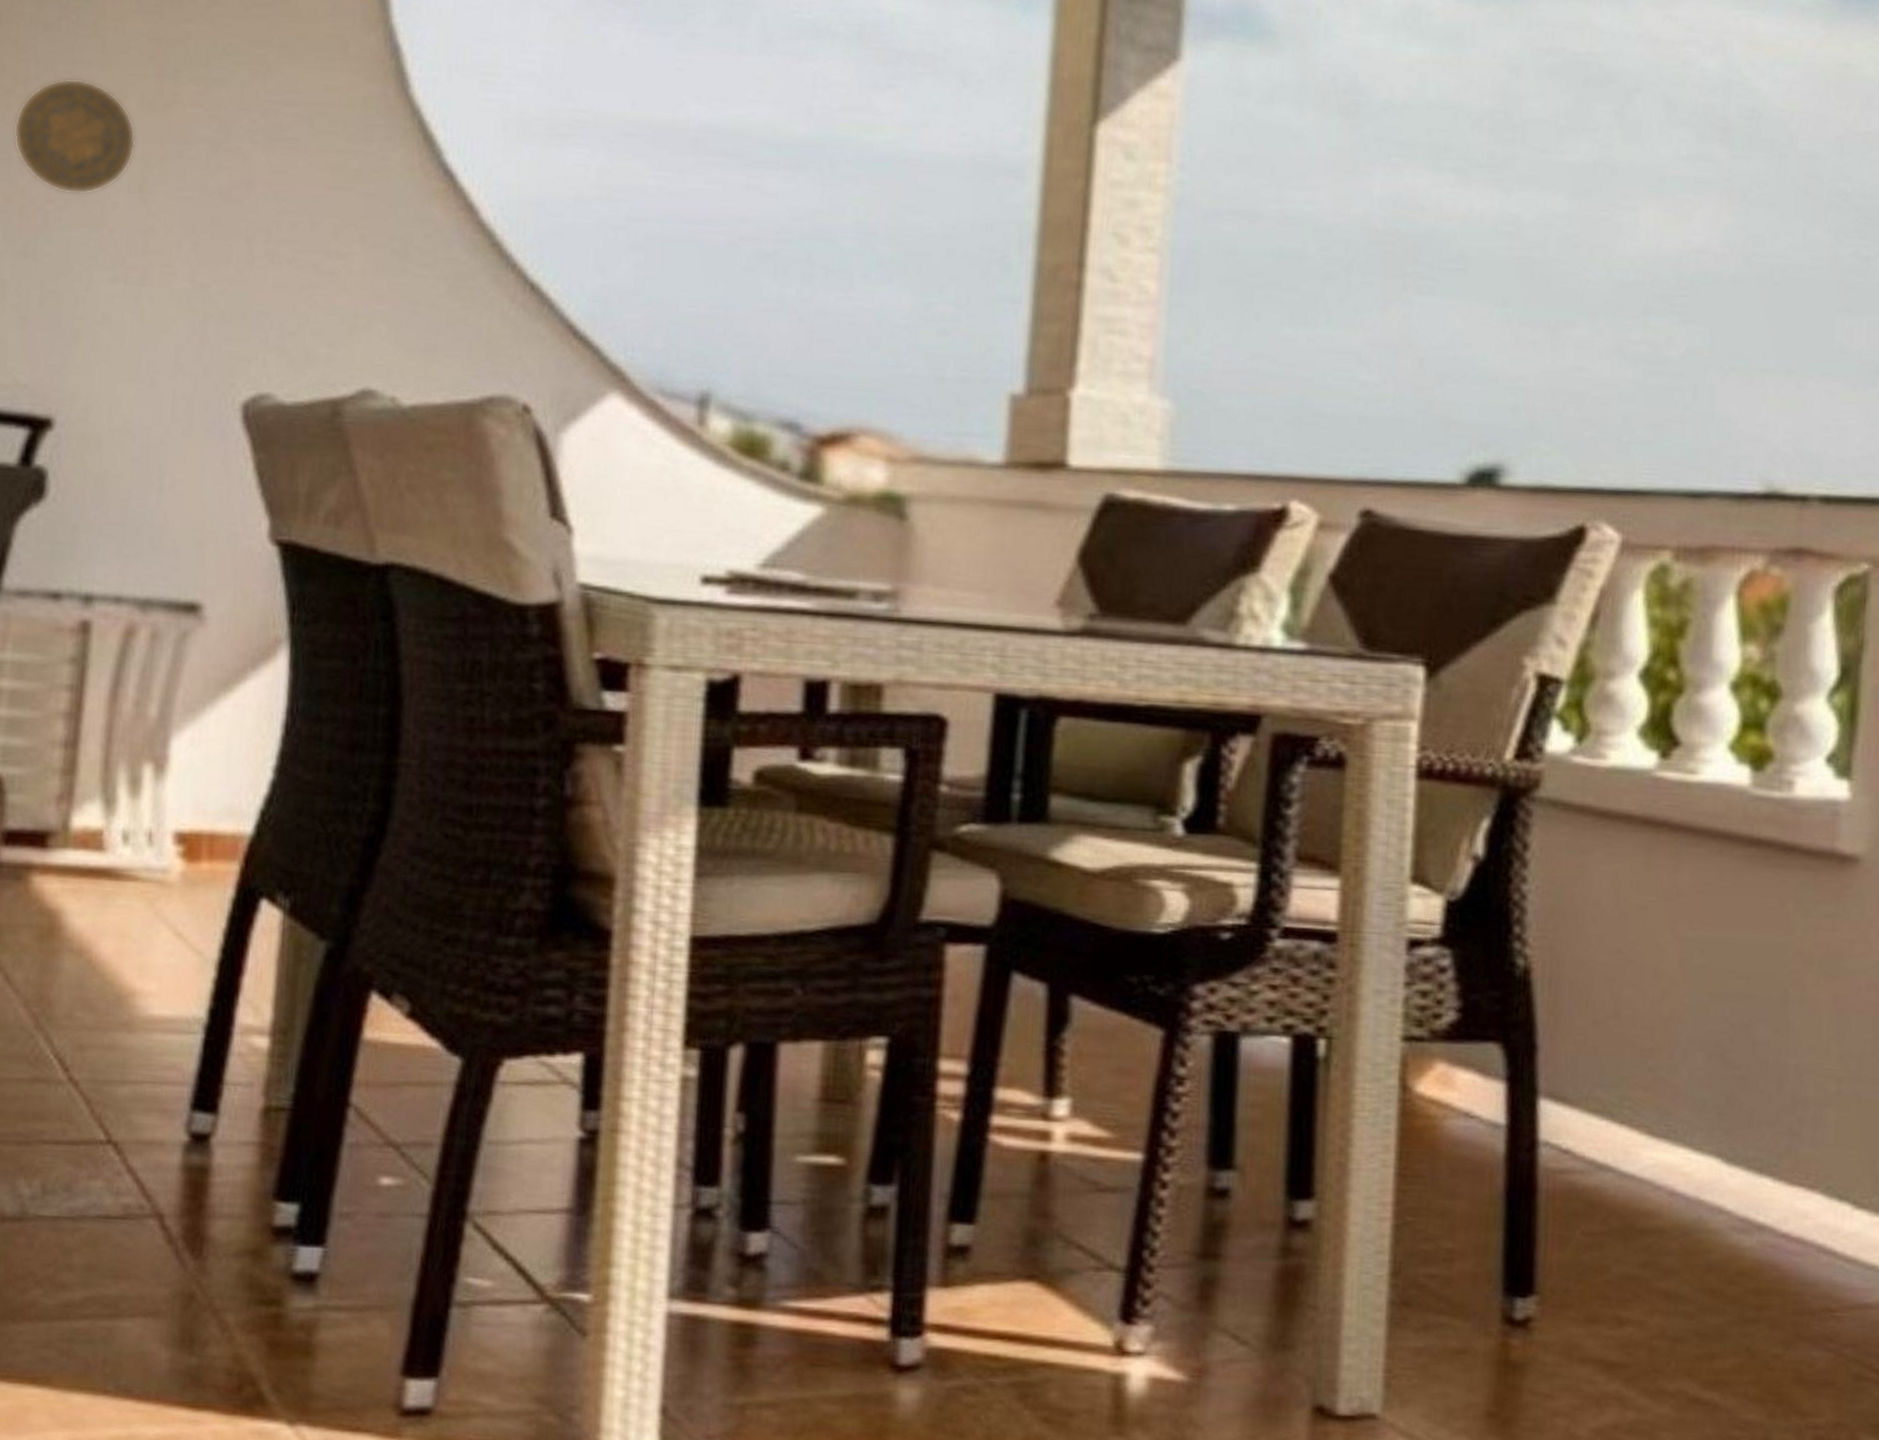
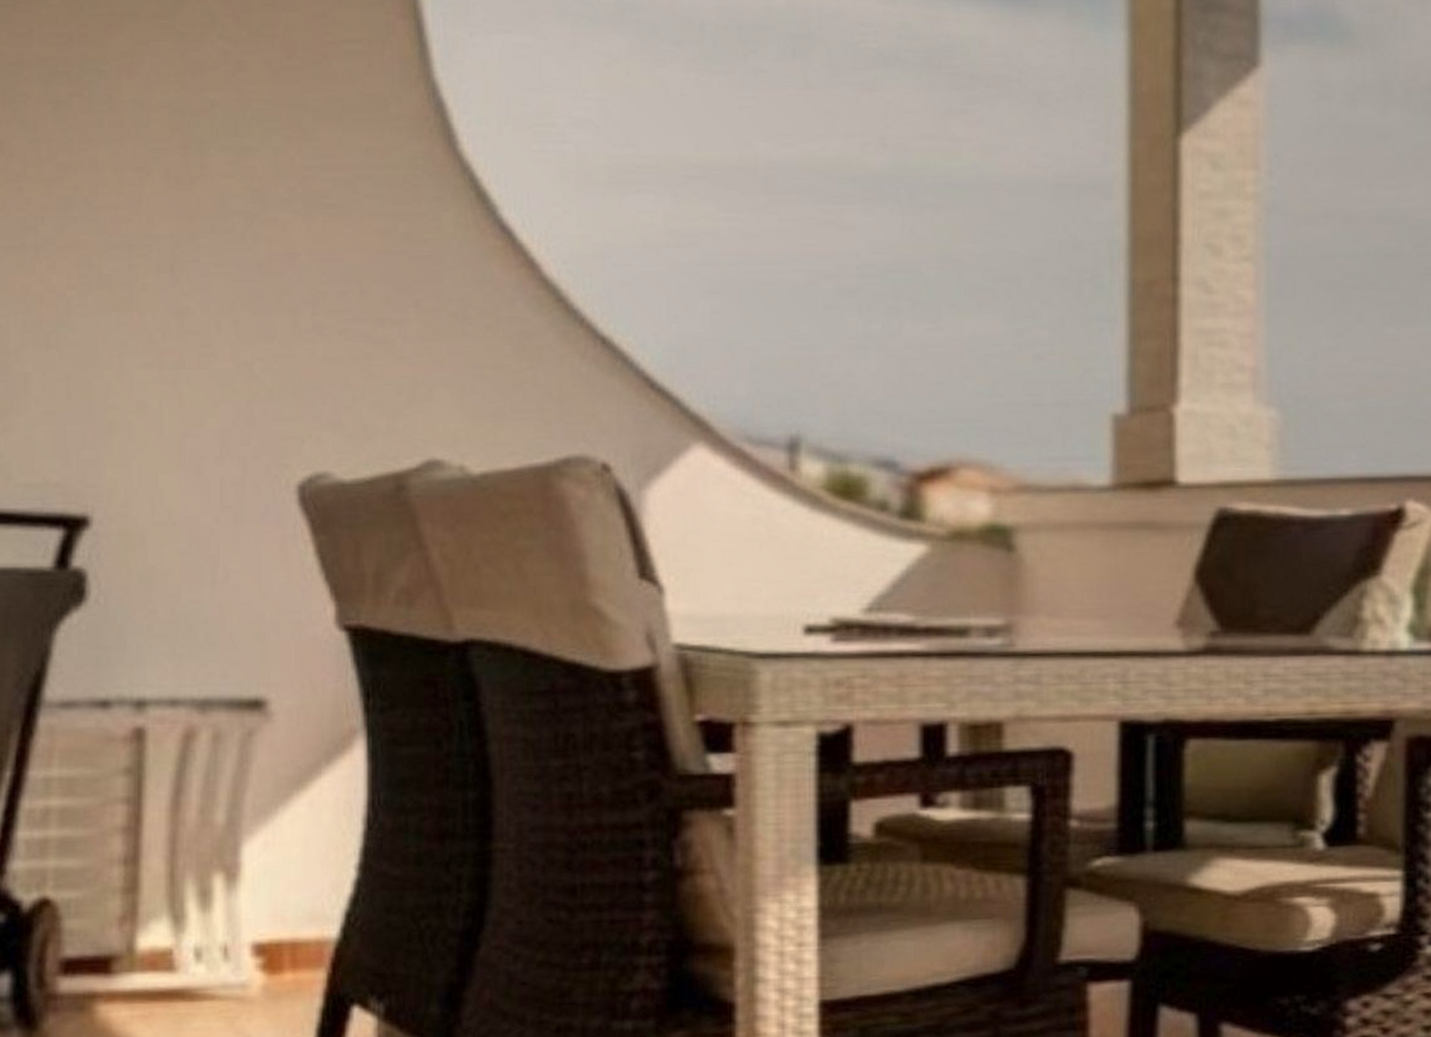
decorative plate: present [13,78,136,195] -> none [27,156,163,279]

